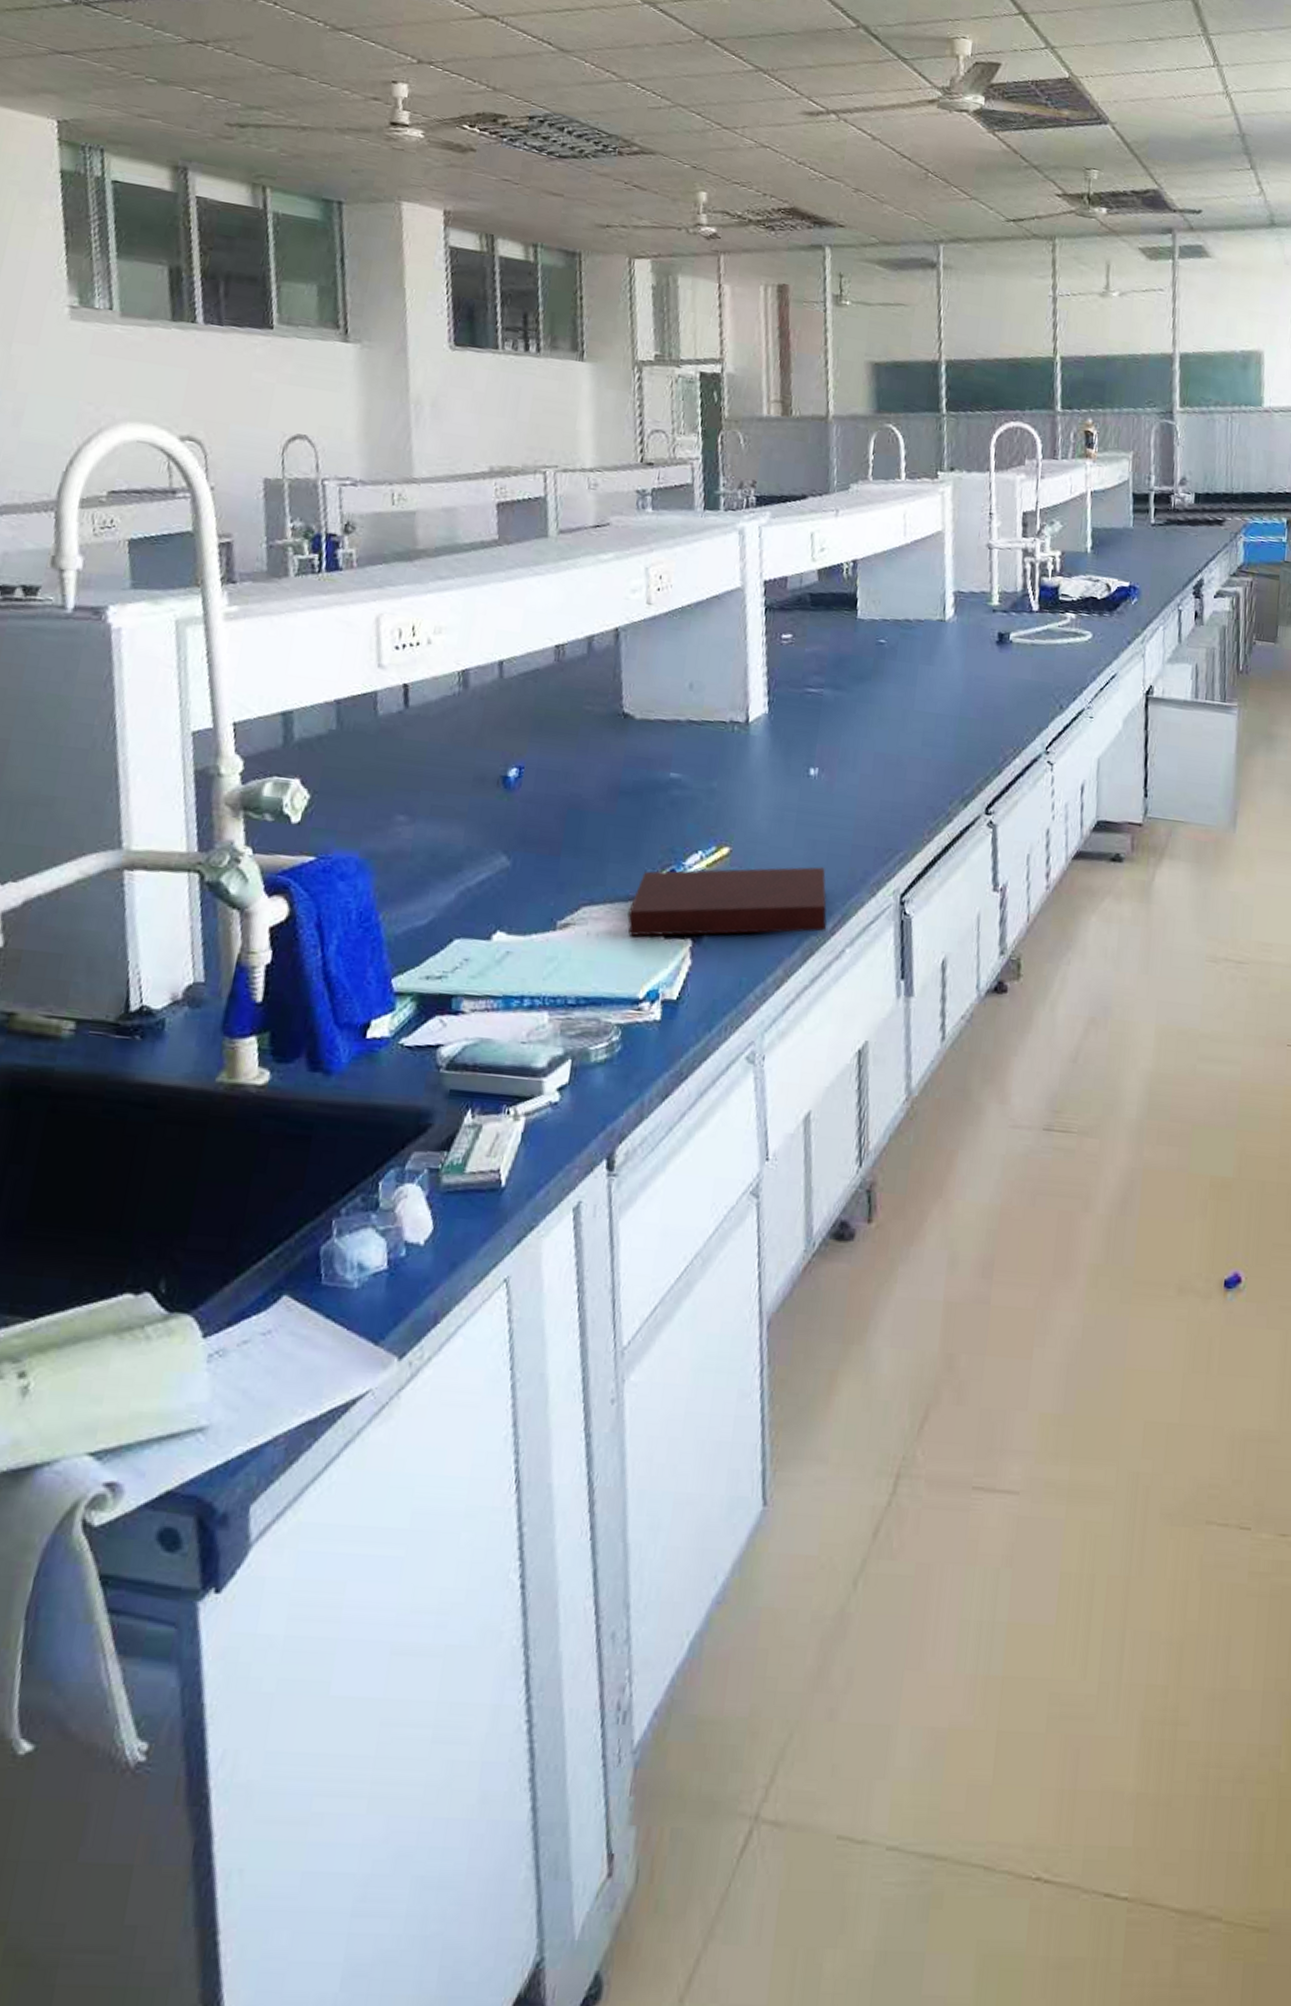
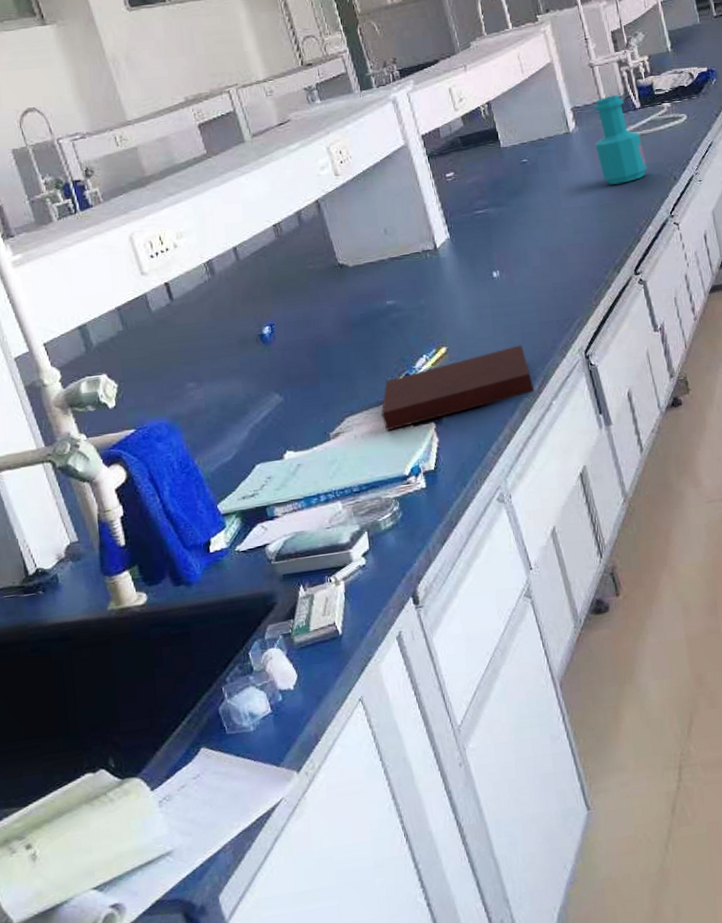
bottle: none [972,588,1031,699] -> present [594,95,647,185]

